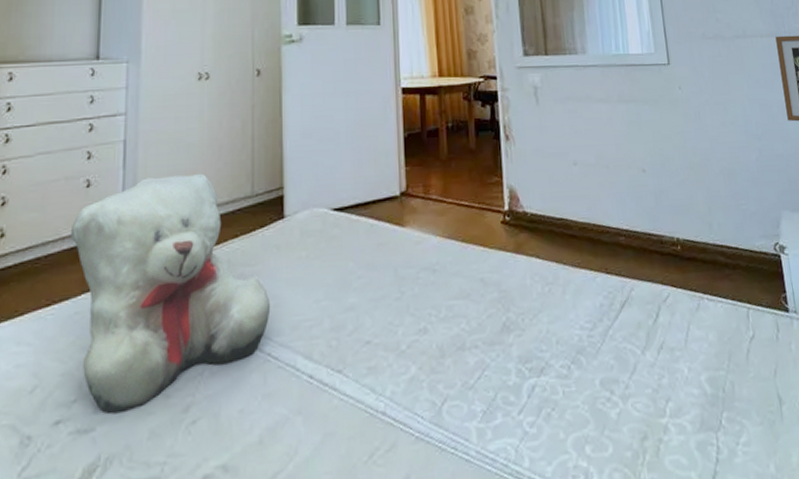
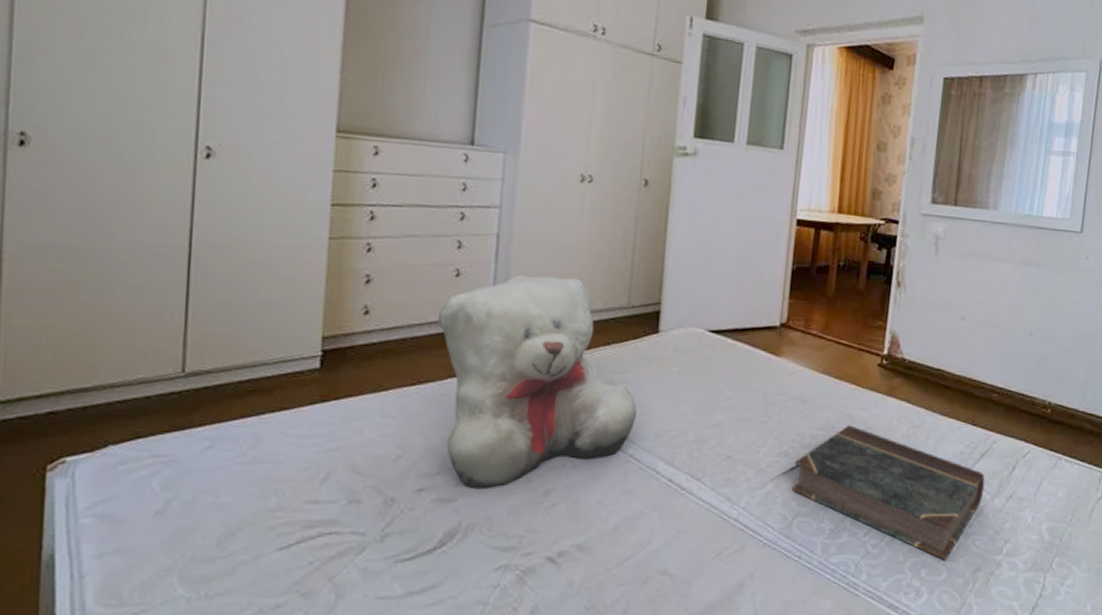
book: none [435,290,633,433] -> present [792,425,985,561]

